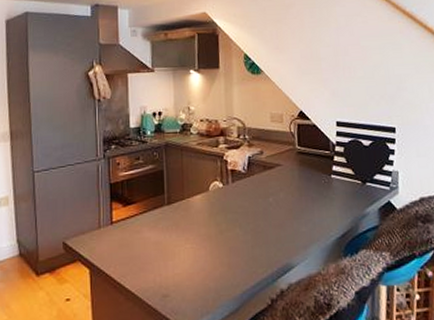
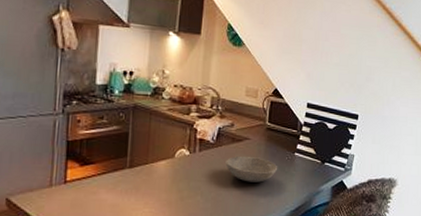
bowl: none [260,183,316,211] -> present [225,156,278,183]

